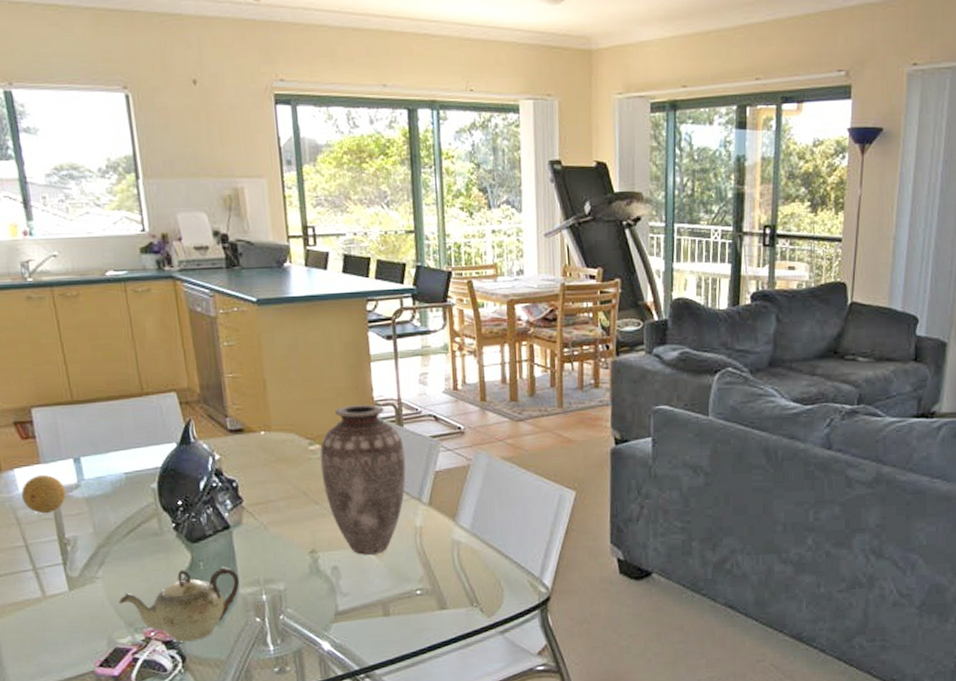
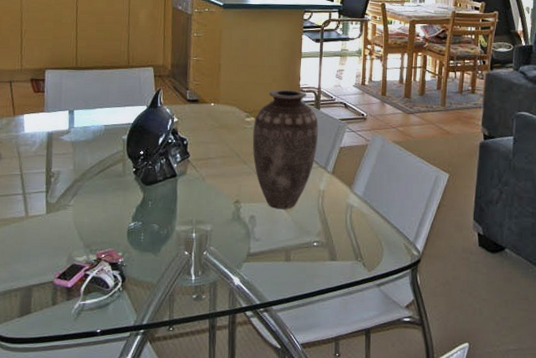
fruit: present [21,475,66,513] -> none [25,121,59,150]
teapot: present [118,566,240,642] -> none [82,206,177,266]

